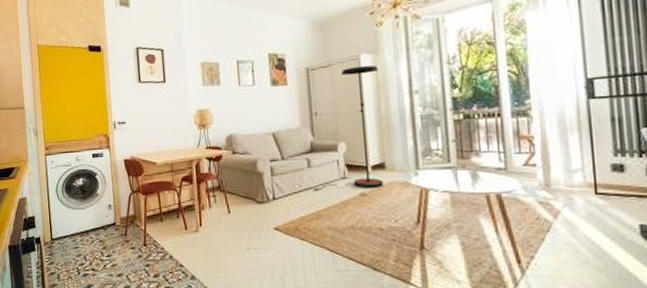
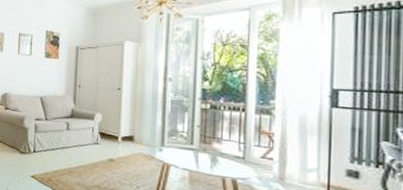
floor lamp: present [313,65,383,190] -> none [68,50,139,157]

